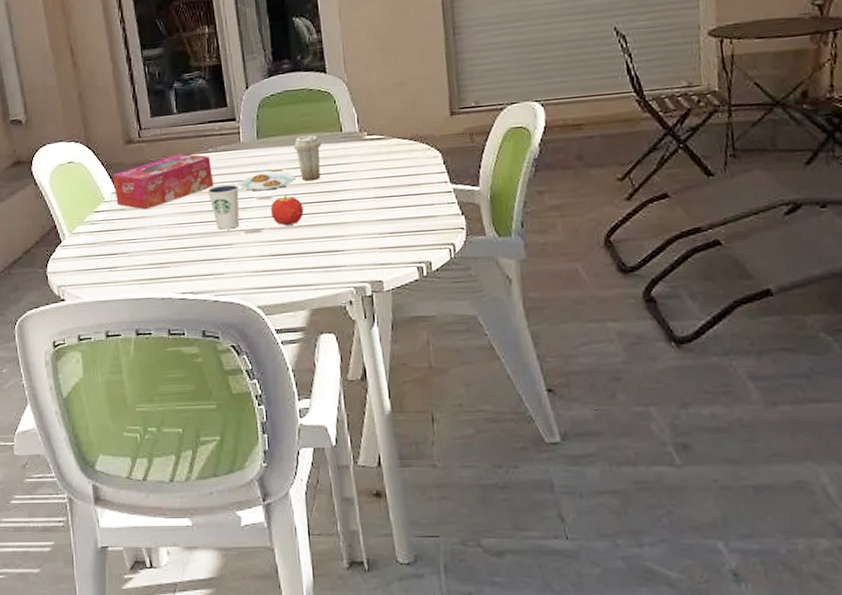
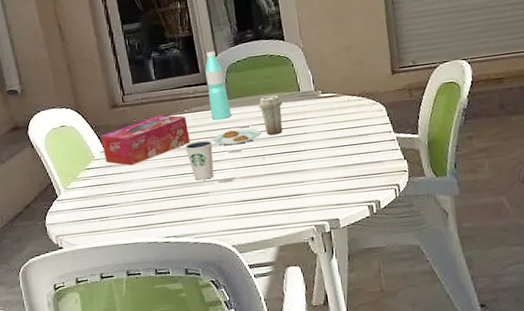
water bottle: none [234,82,262,161] -> present [205,51,232,120]
fruit: present [270,194,304,226] -> none [240,147,269,175]

